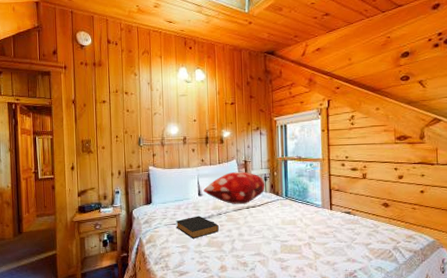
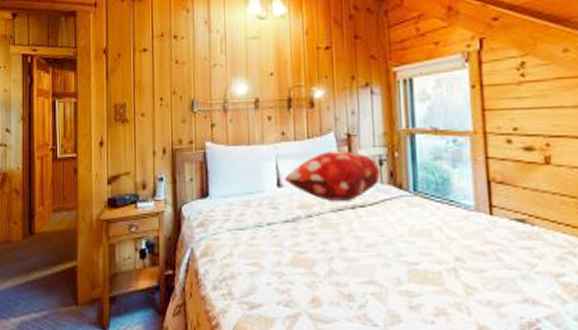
hardback book: present [175,216,219,238] -> none [243,217,309,252]

